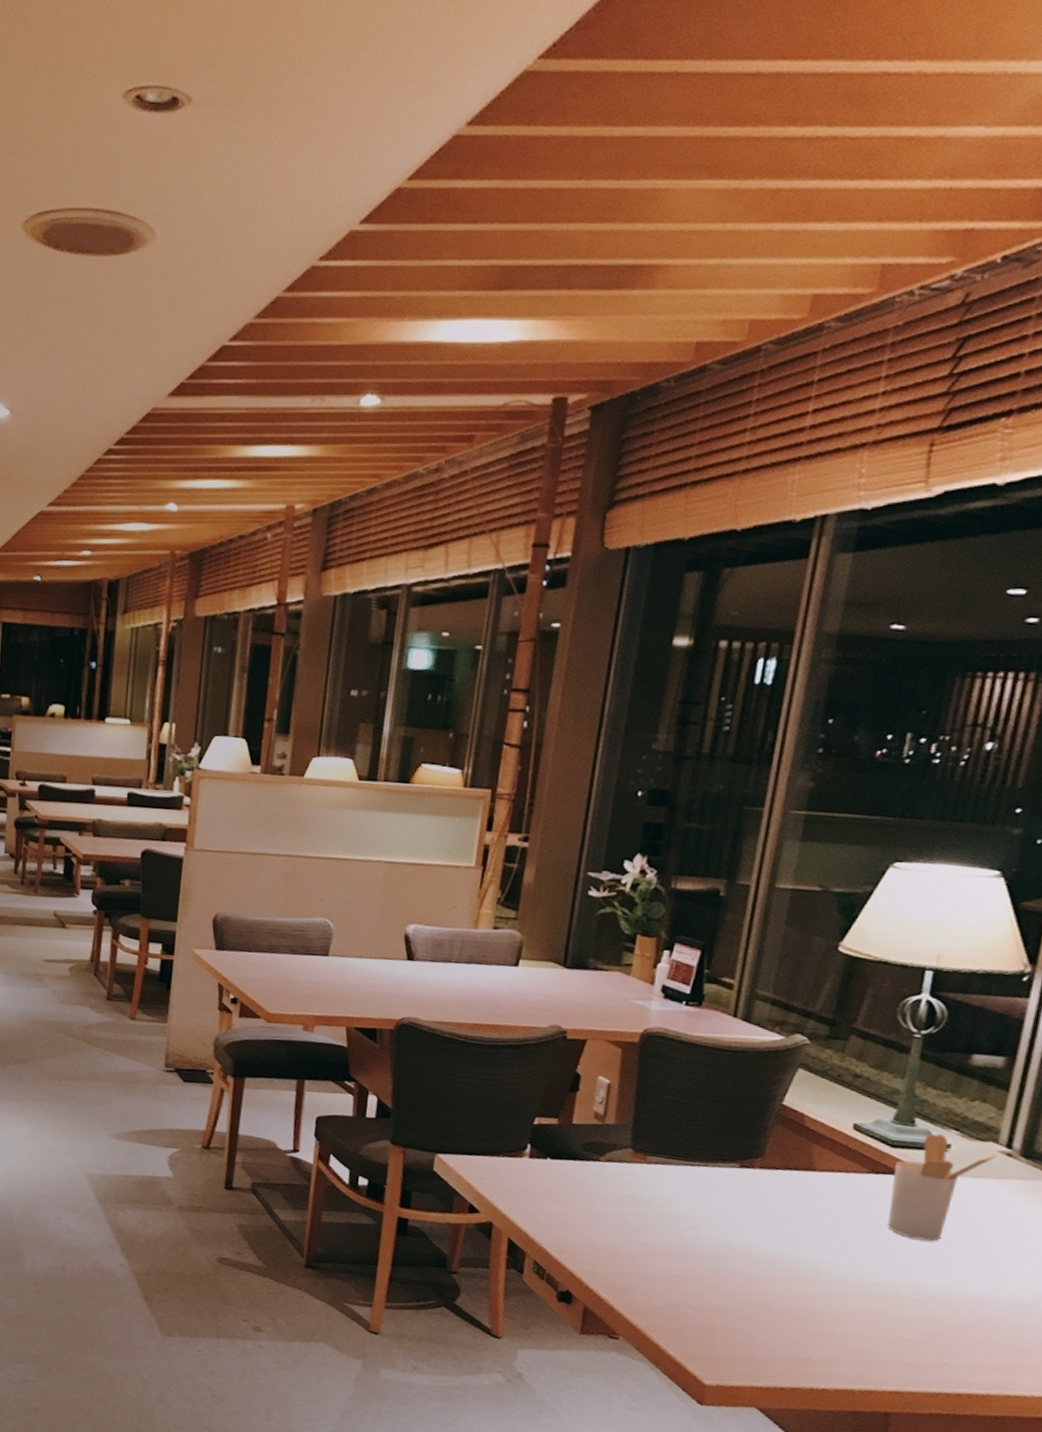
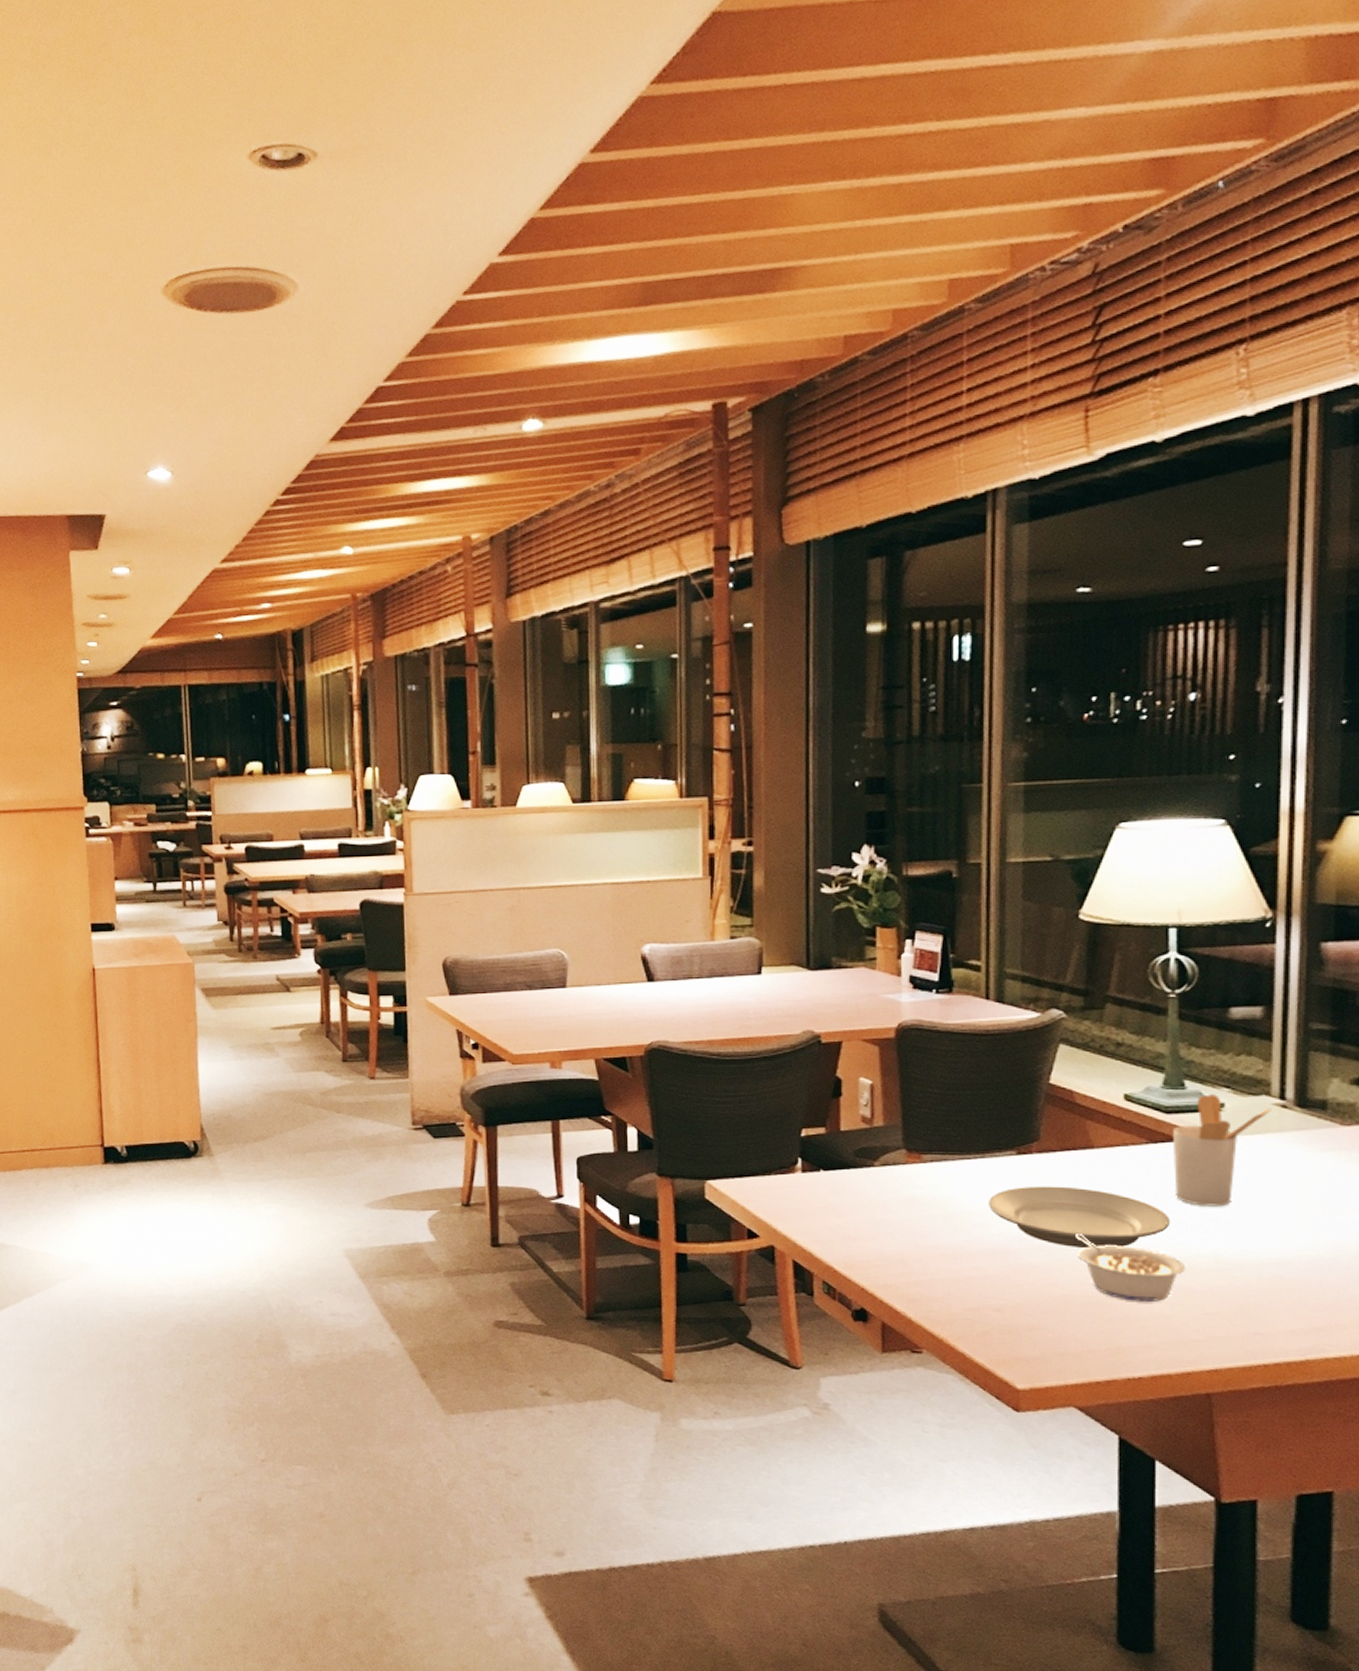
plate: none [704,1198,879,1267] -> present [989,1186,1171,1248]
legume: none [782,1249,886,1322] -> present [1074,1234,1186,1302]

